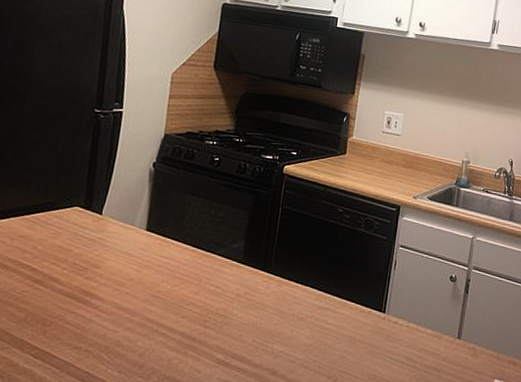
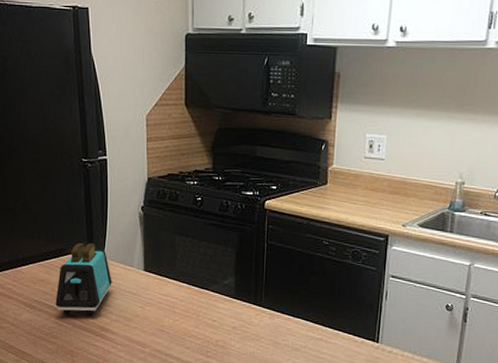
toaster: none [34,196,108,278] -> present [55,242,112,316]

